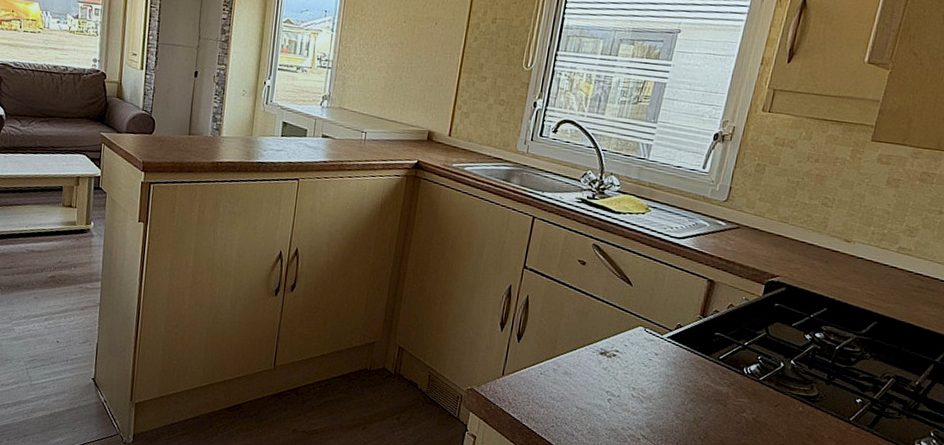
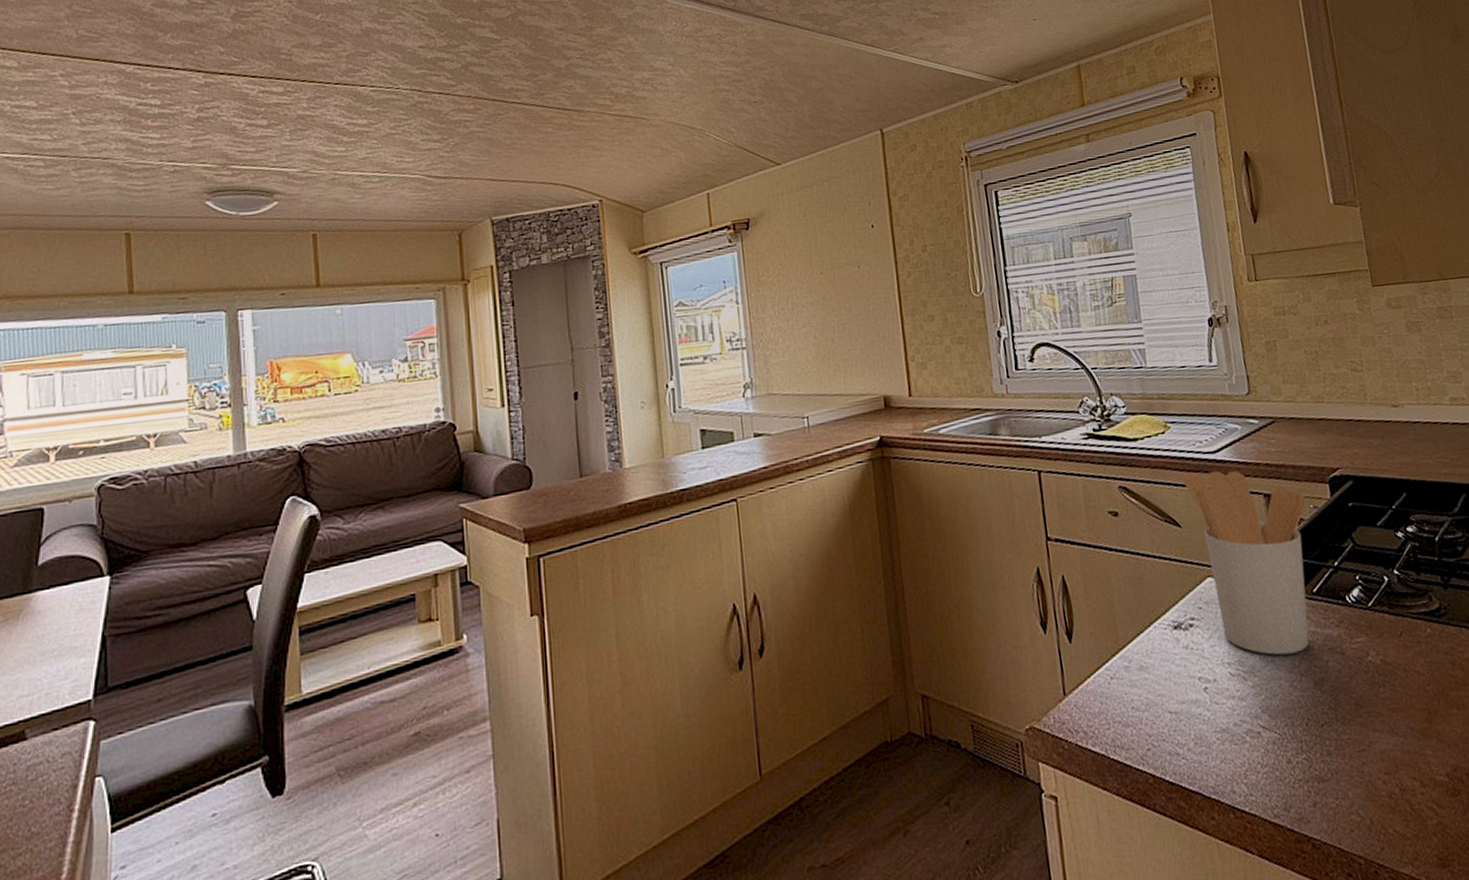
utensil holder: none [638,248,742,396] -> present [1183,470,1310,656]

